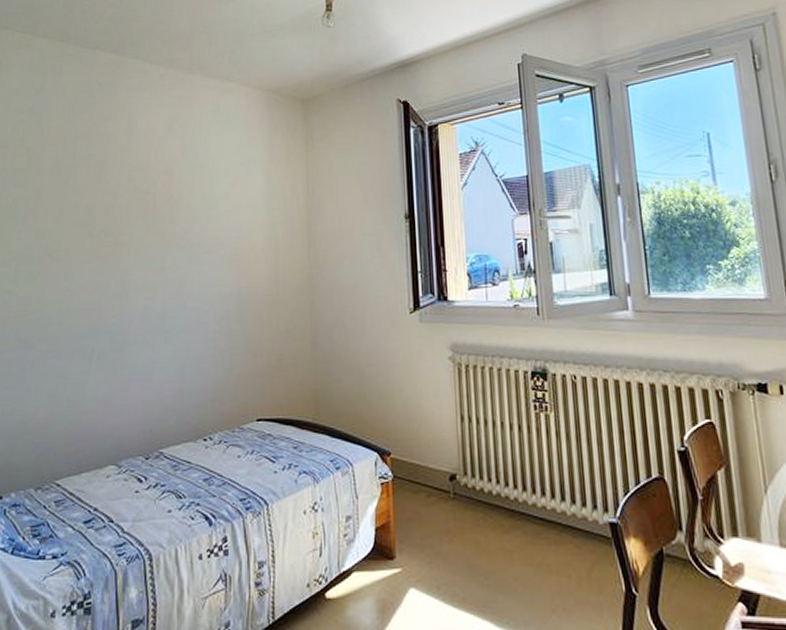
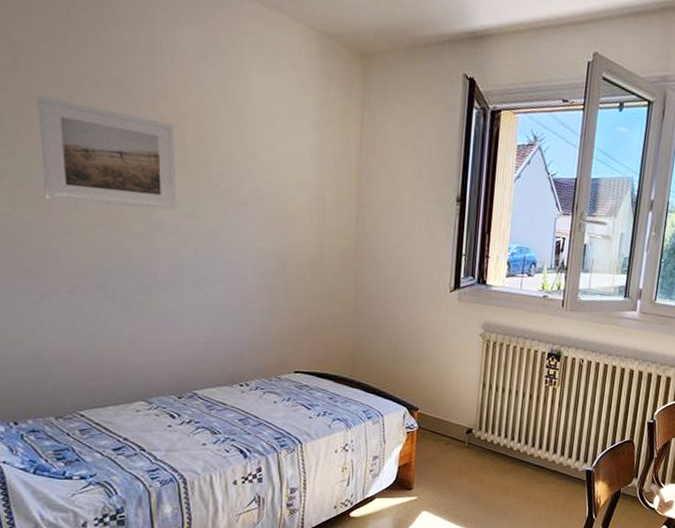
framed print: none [41,185,147,273] -> present [37,95,177,211]

